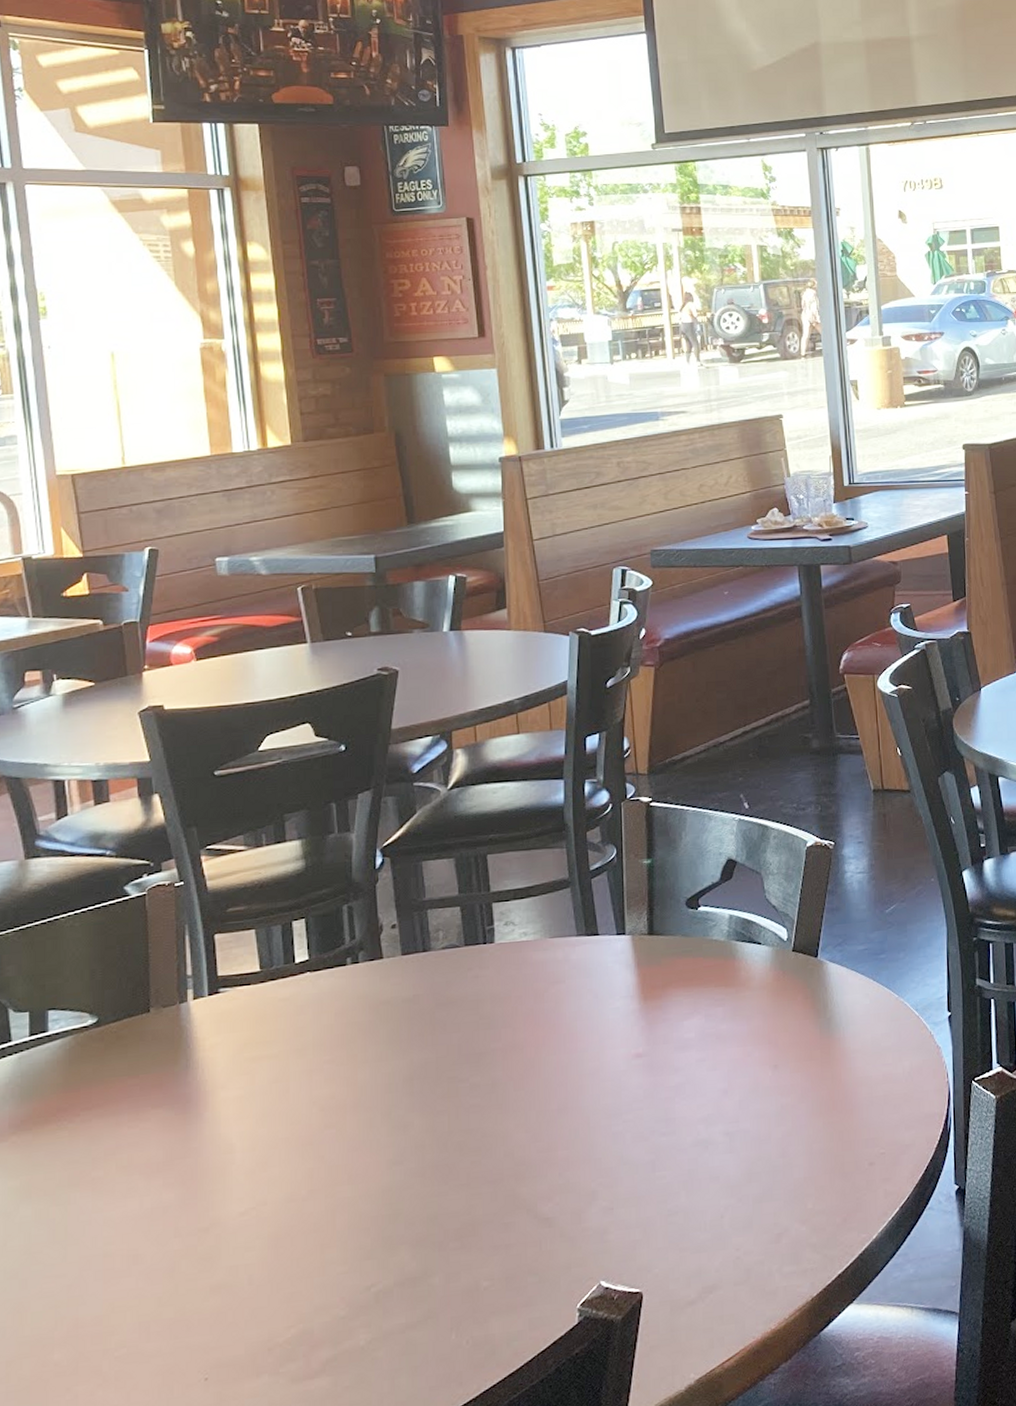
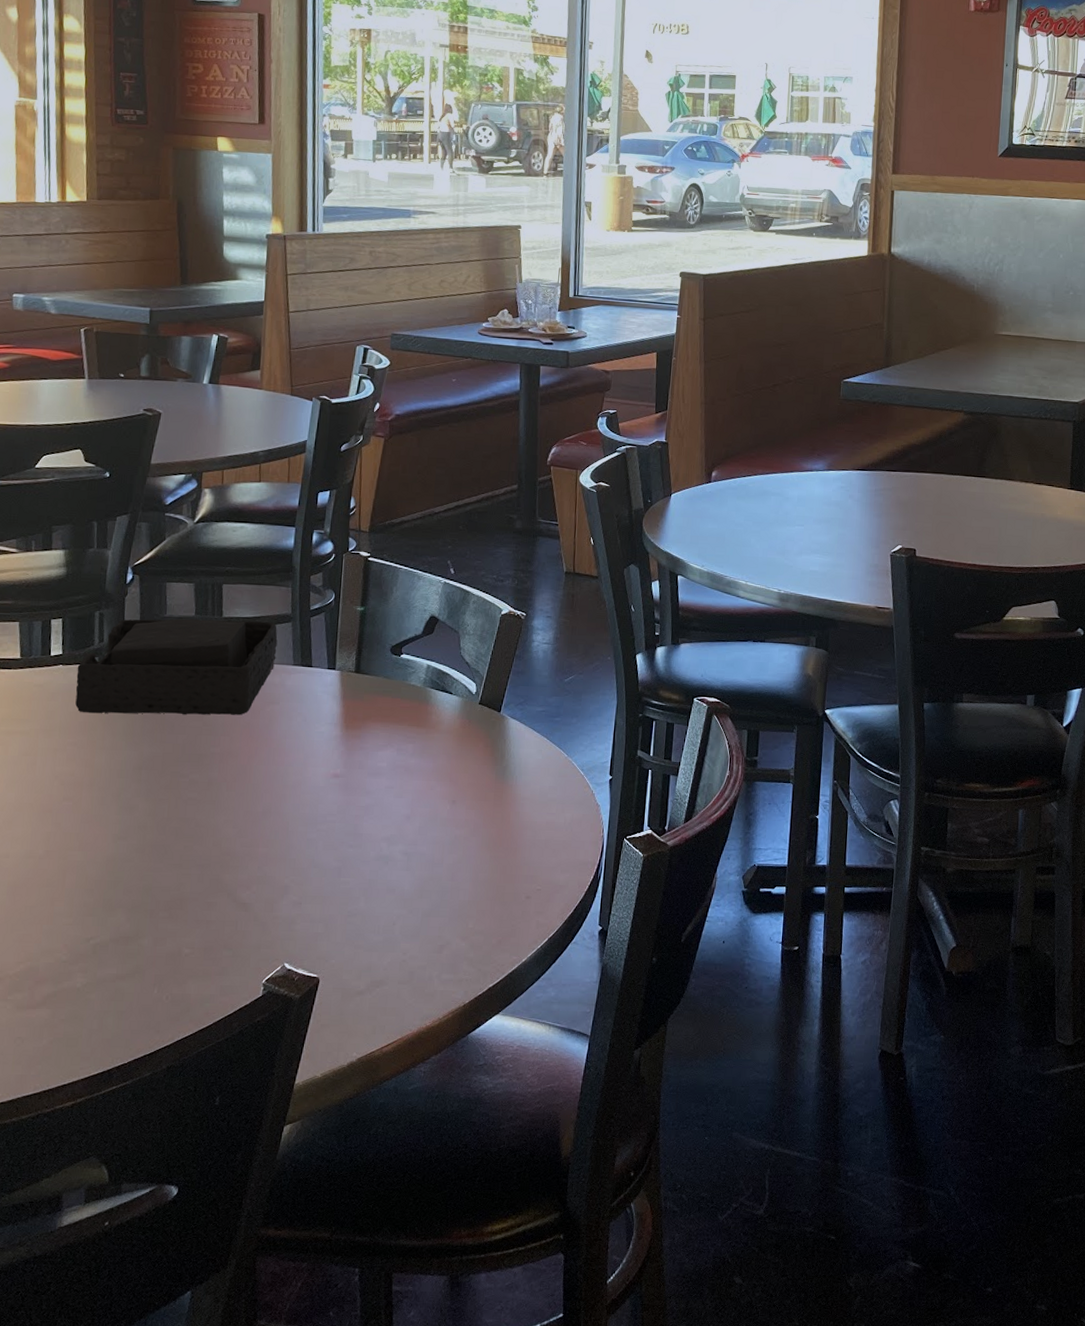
napkin holder: none [327,890,557,1023] -> present [75,618,278,715]

